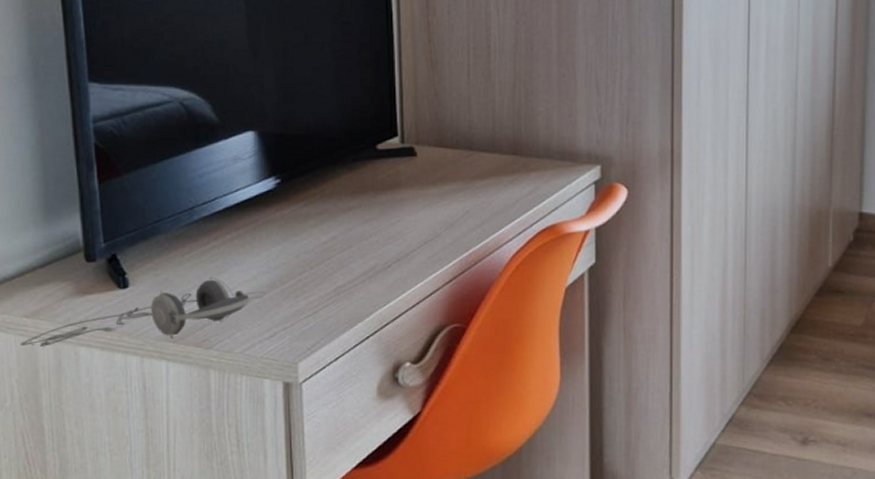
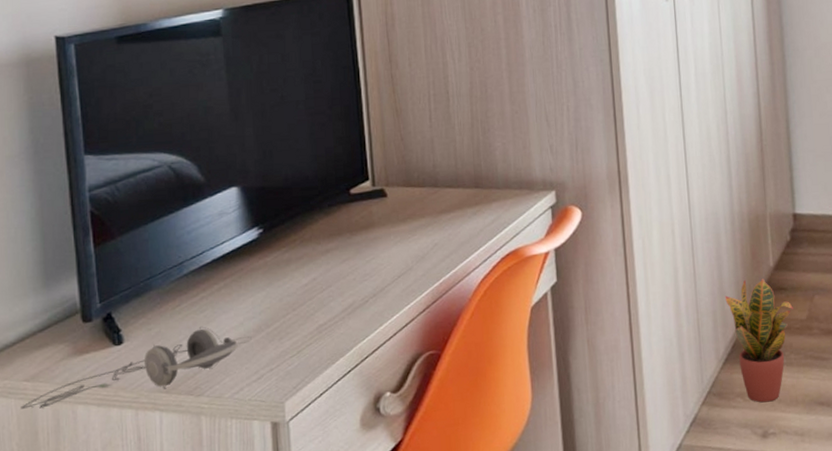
potted plant: none [776,278,850,408] -> present [725,279,794,403]

